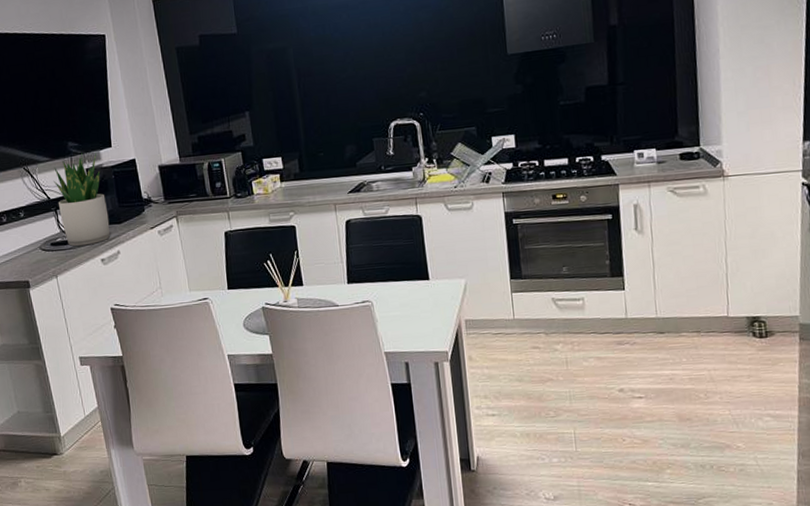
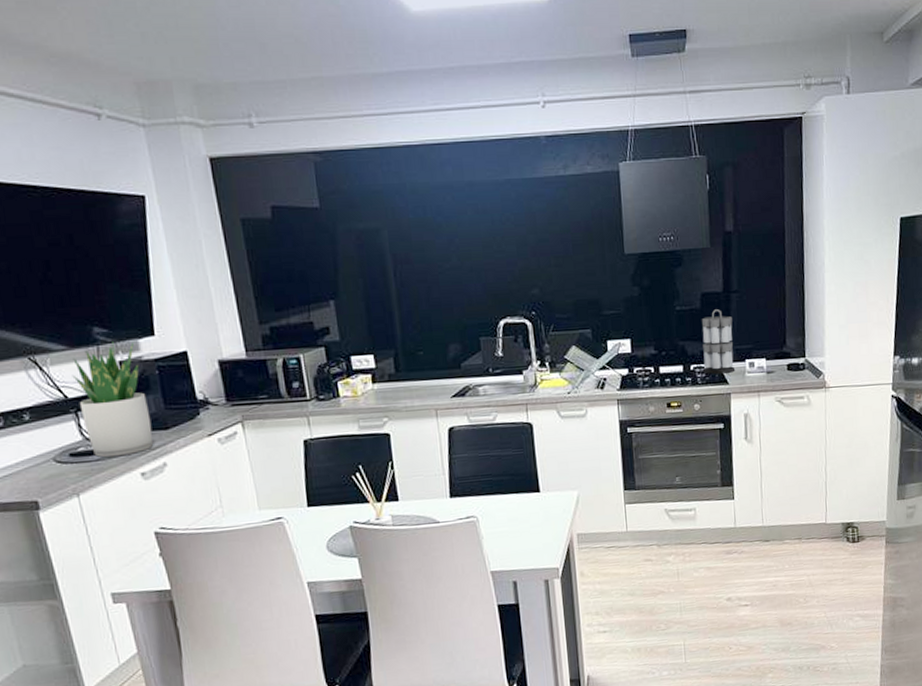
spice rack: none [586,102,624,166] -> present [701,309,736,375]

